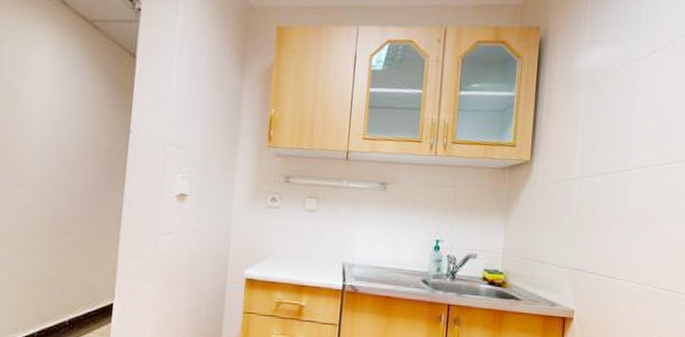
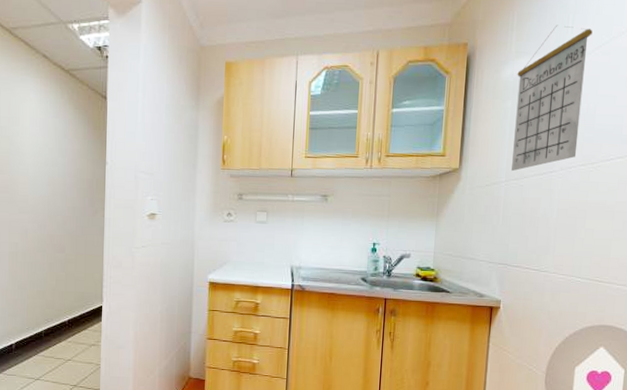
calendar: none [584,15,666,168] -> present [510,25,593,172]

